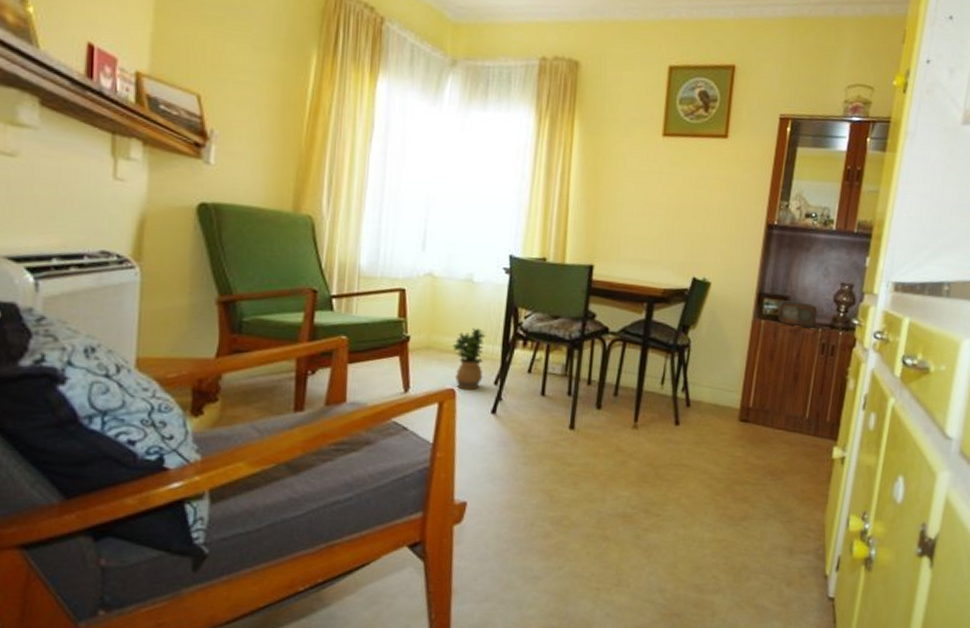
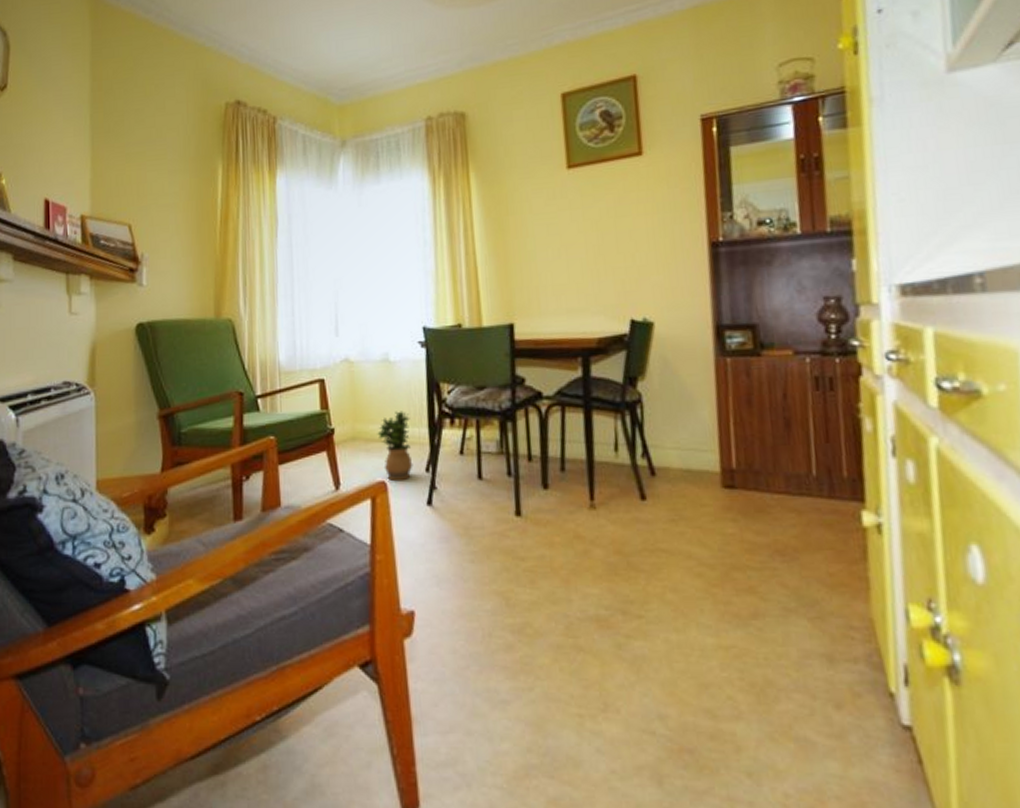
radio: present [777,300,818,329] -> none [745,328,801,361]

